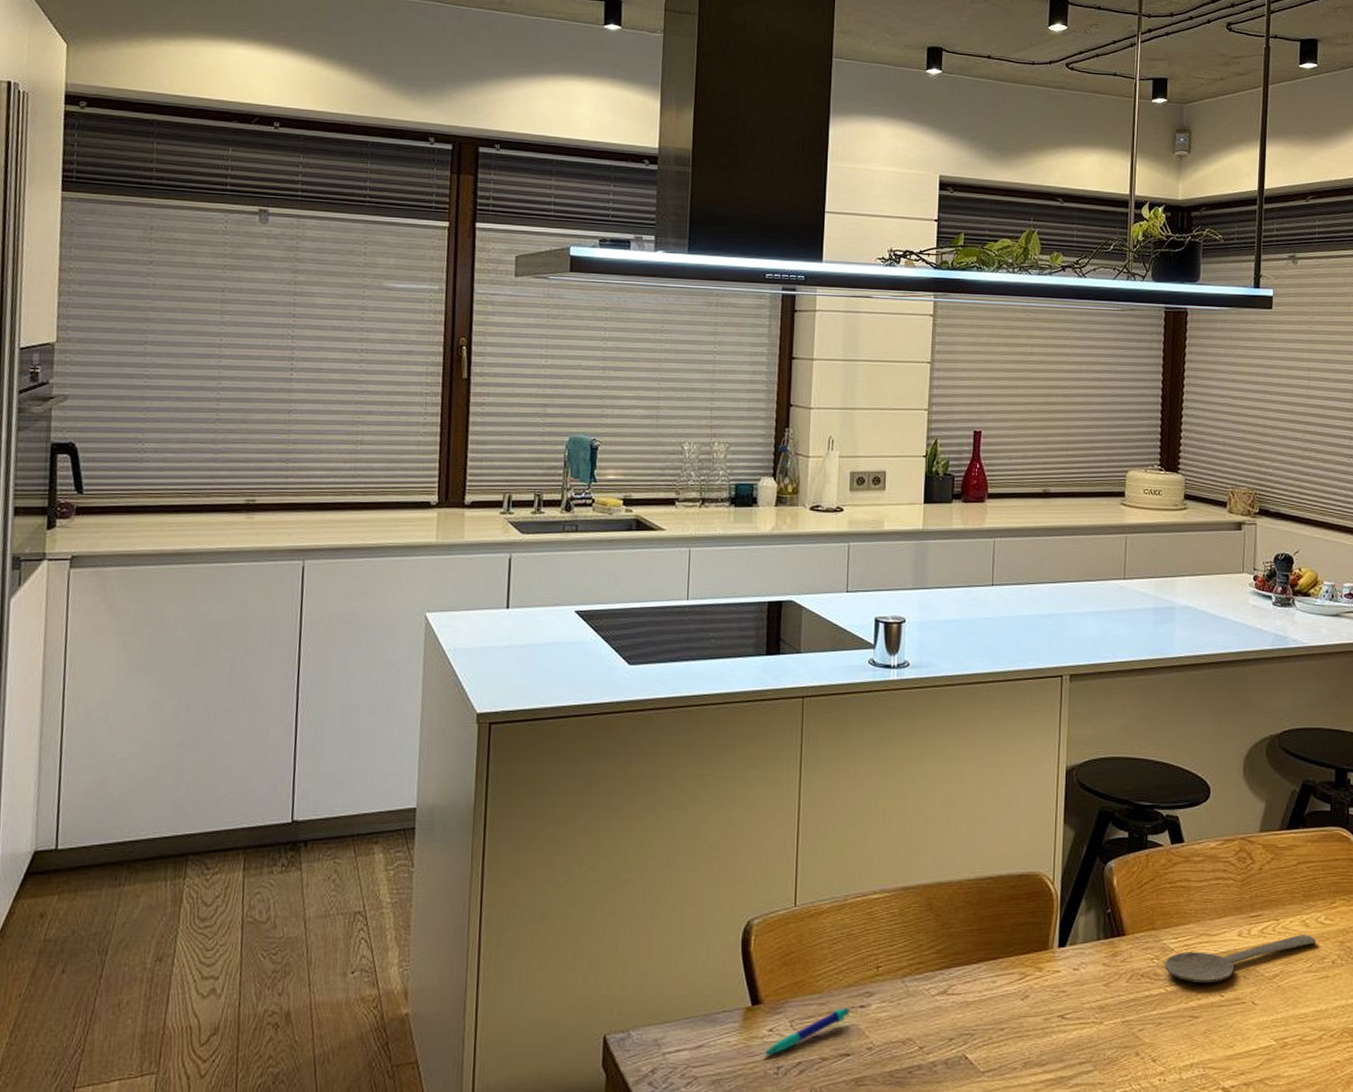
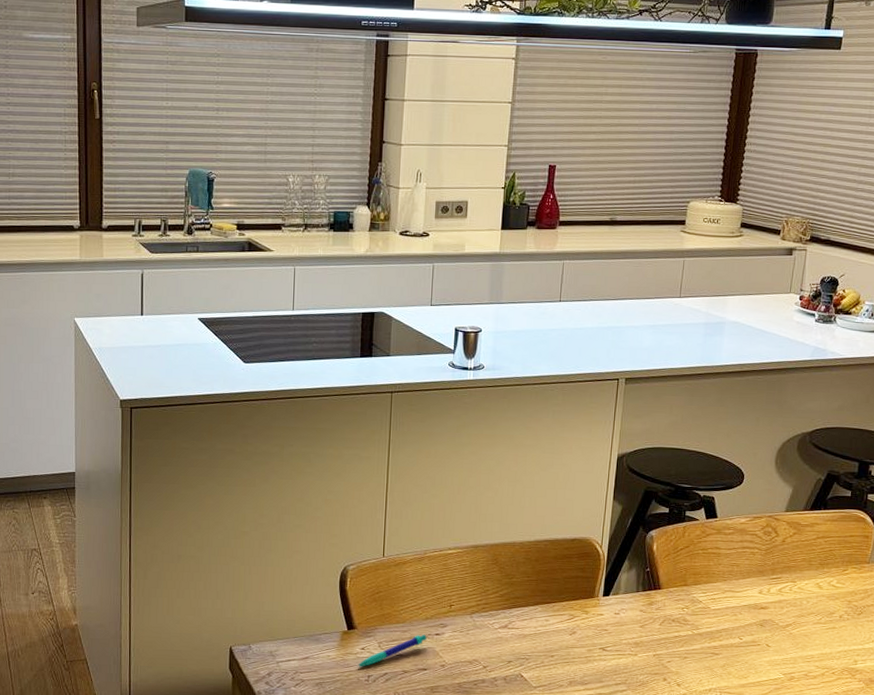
wooden spoon: present [1164,935,1317,982] -> none [693,594,828,628]

